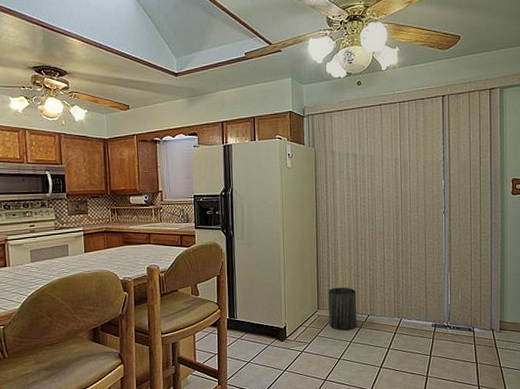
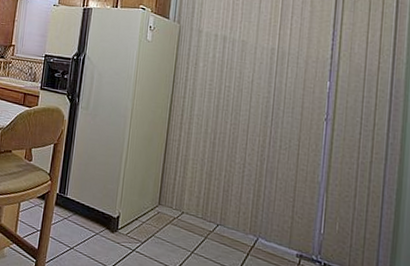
trash can: present [328,287,357,331] -> none [169,183,207,238]

